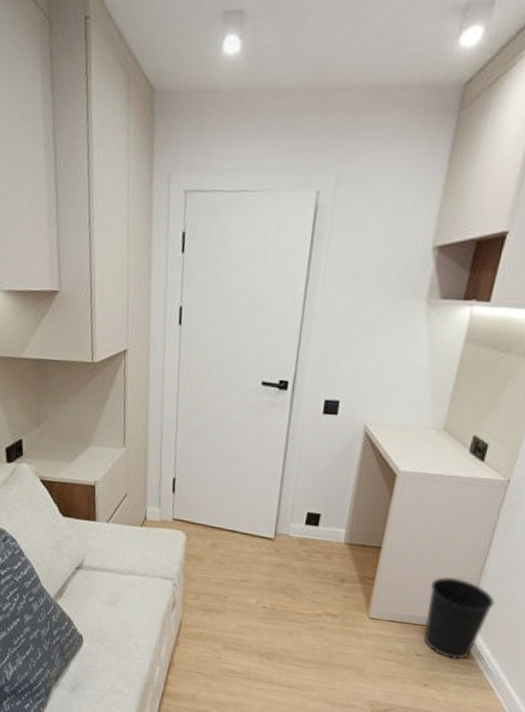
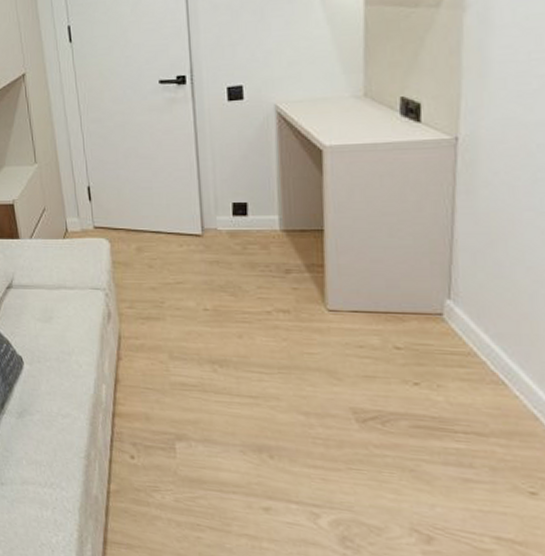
wastebasket: present [423,577,496,660] -> none [392,253,480,350]

